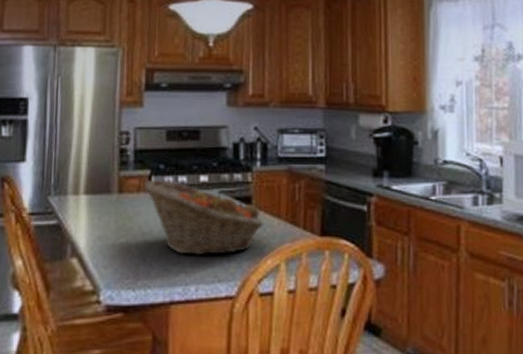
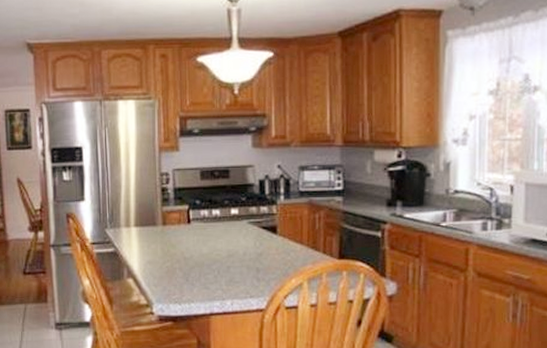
fruit basket: present [144,179,264,256] -> none [184,213,288,277]

